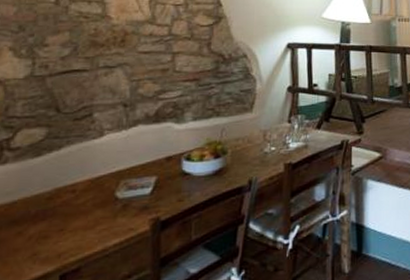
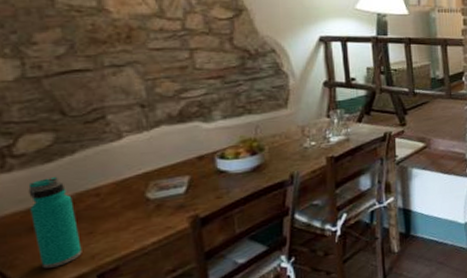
water bottle: none [13,170,52,265] -> present [28,176,82,269]

